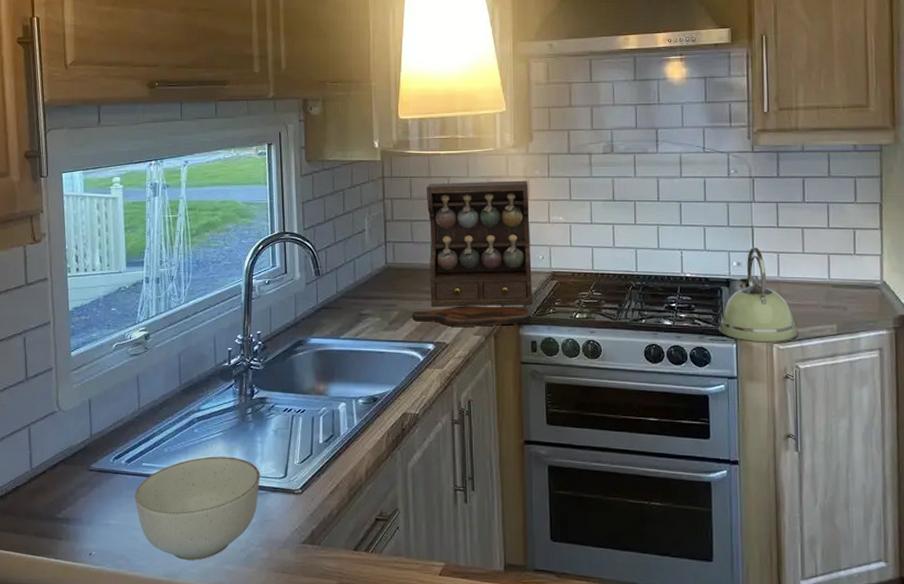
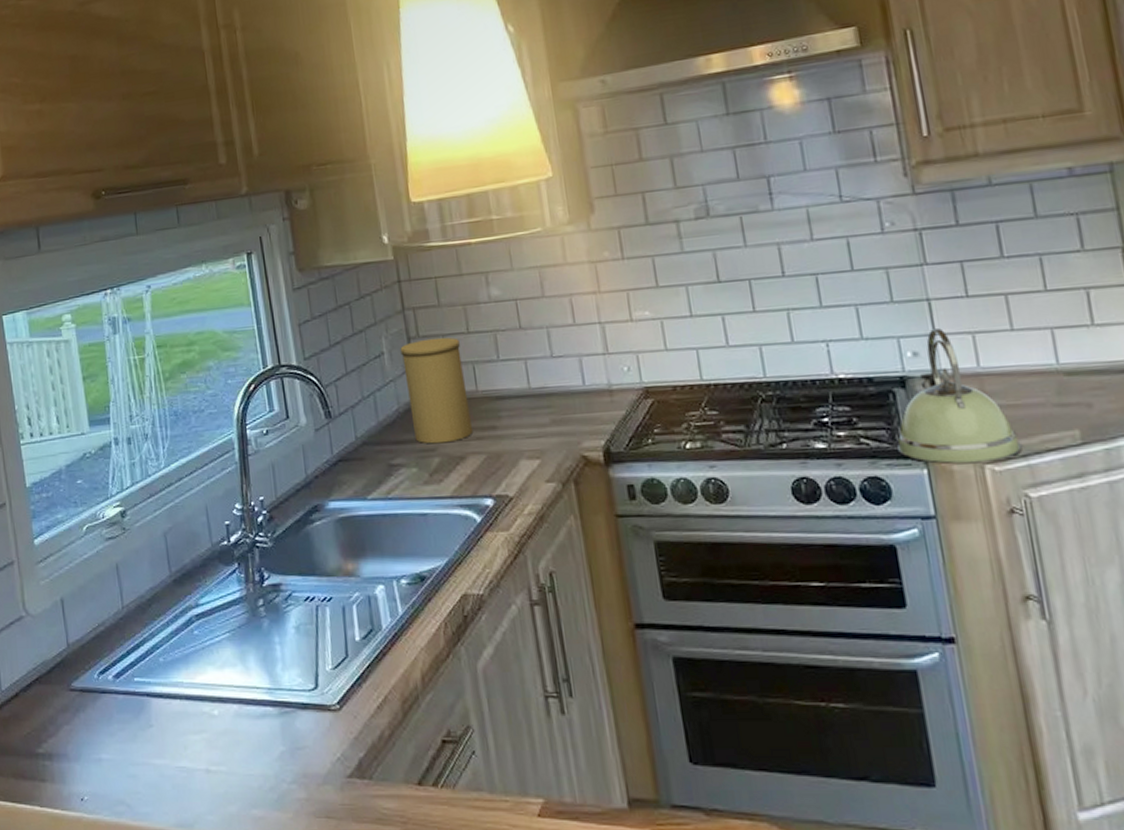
bowl: present [135,456,260,560] -> none [128,664,285,804]
canister: none [378,222,424,301] -> present [400,337,472,444]
cutting board: present [412,306,531,328] -> none [459,438,623,474]
spice rack: present [426,180,532,307] -> none [457,266,622,448]

